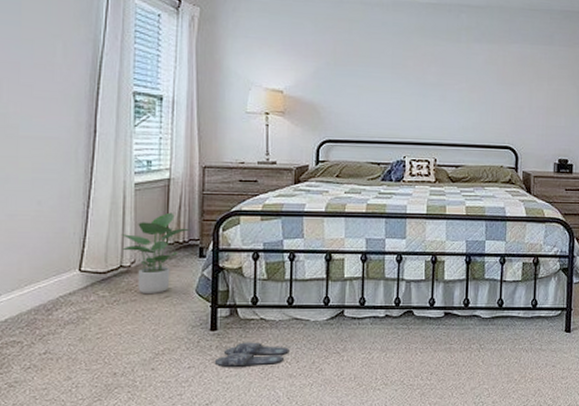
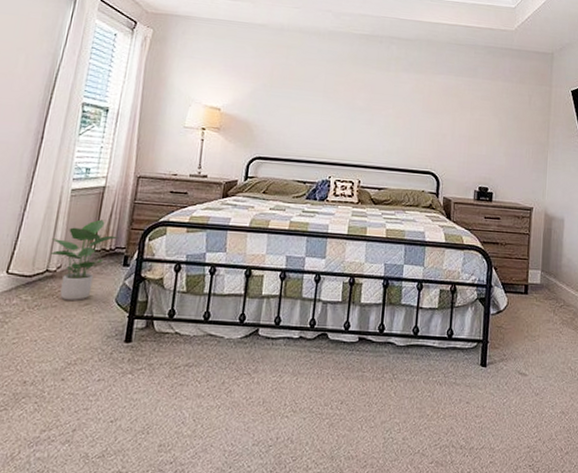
slippers: present [214,342,289,367] -> none [124,356,201,383]

